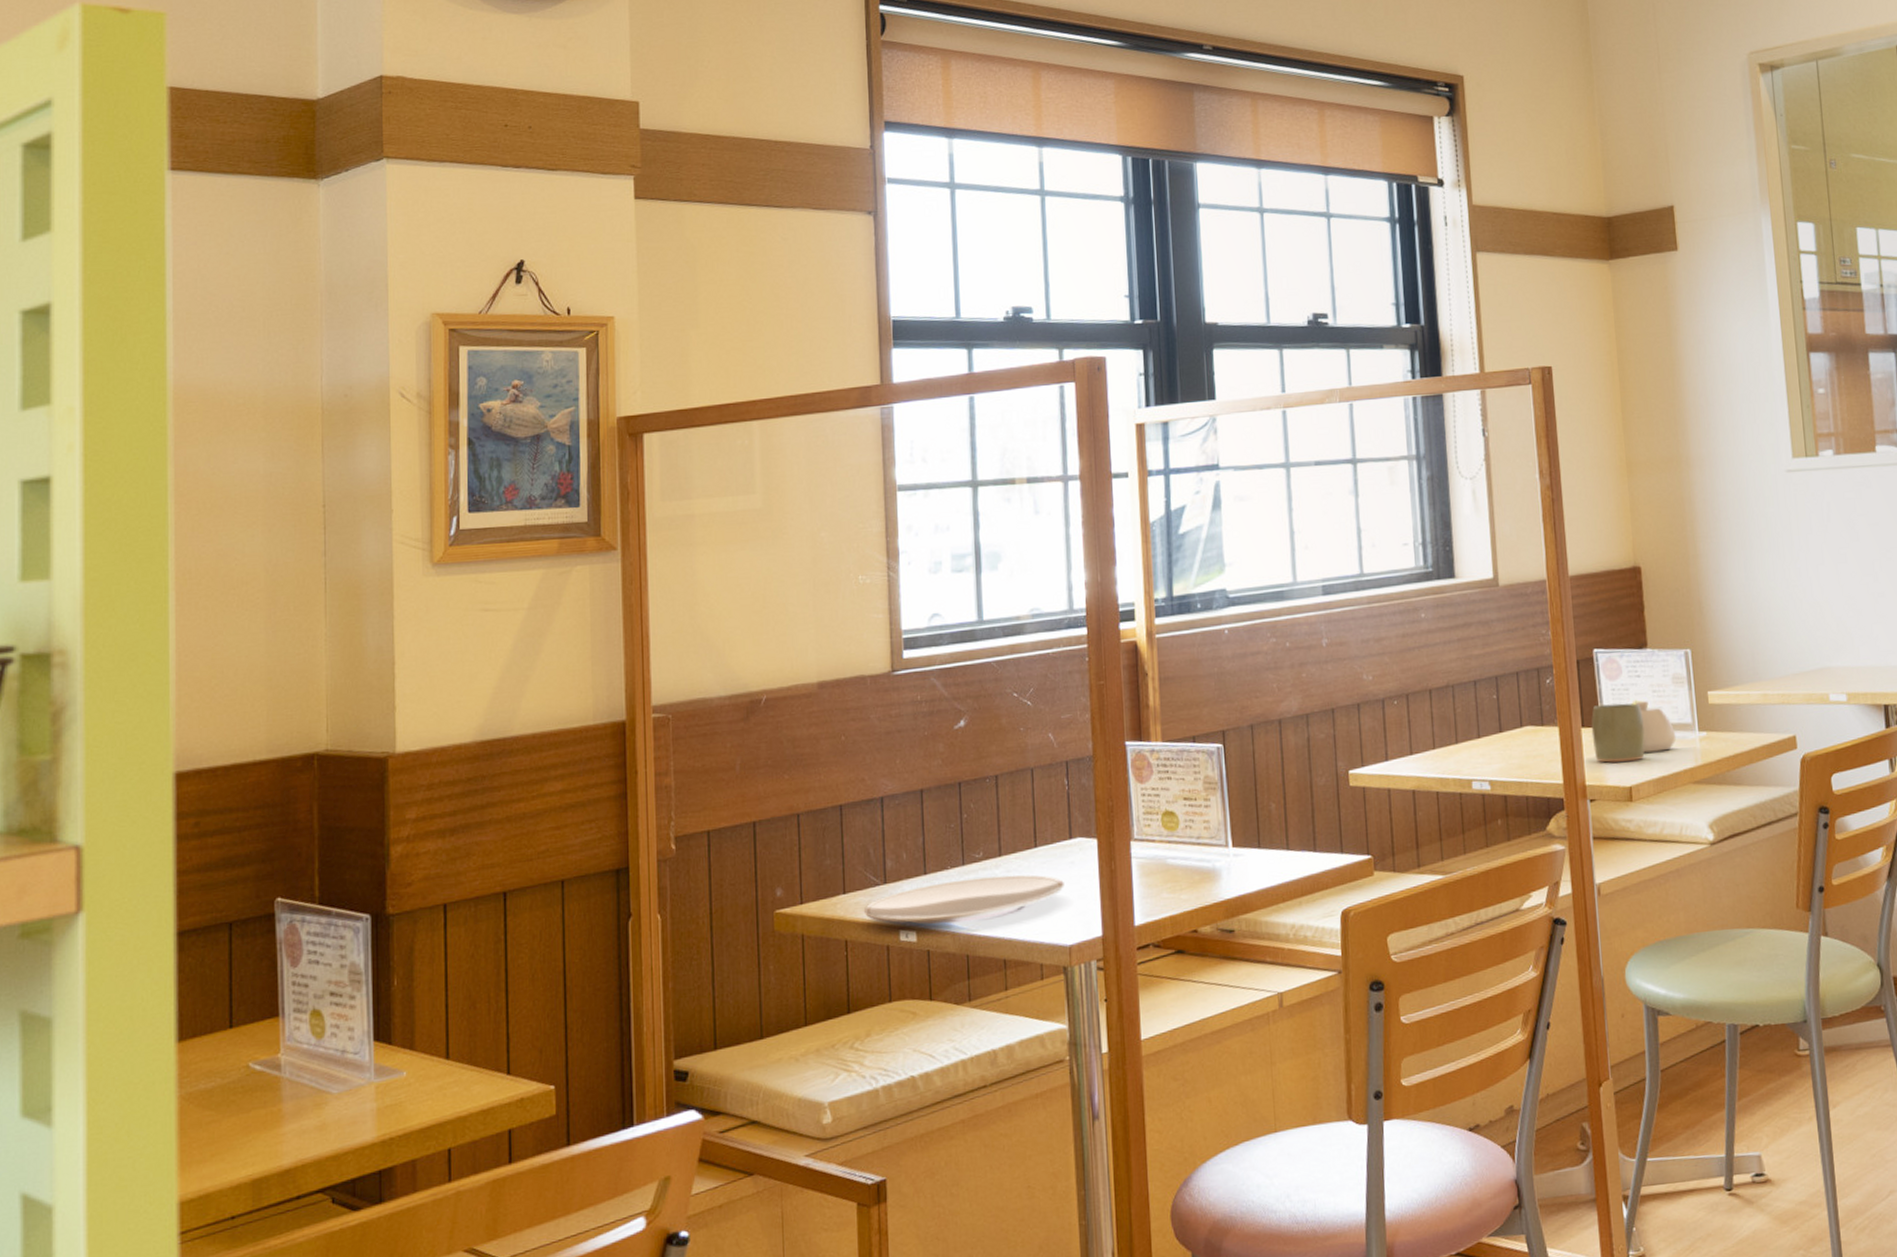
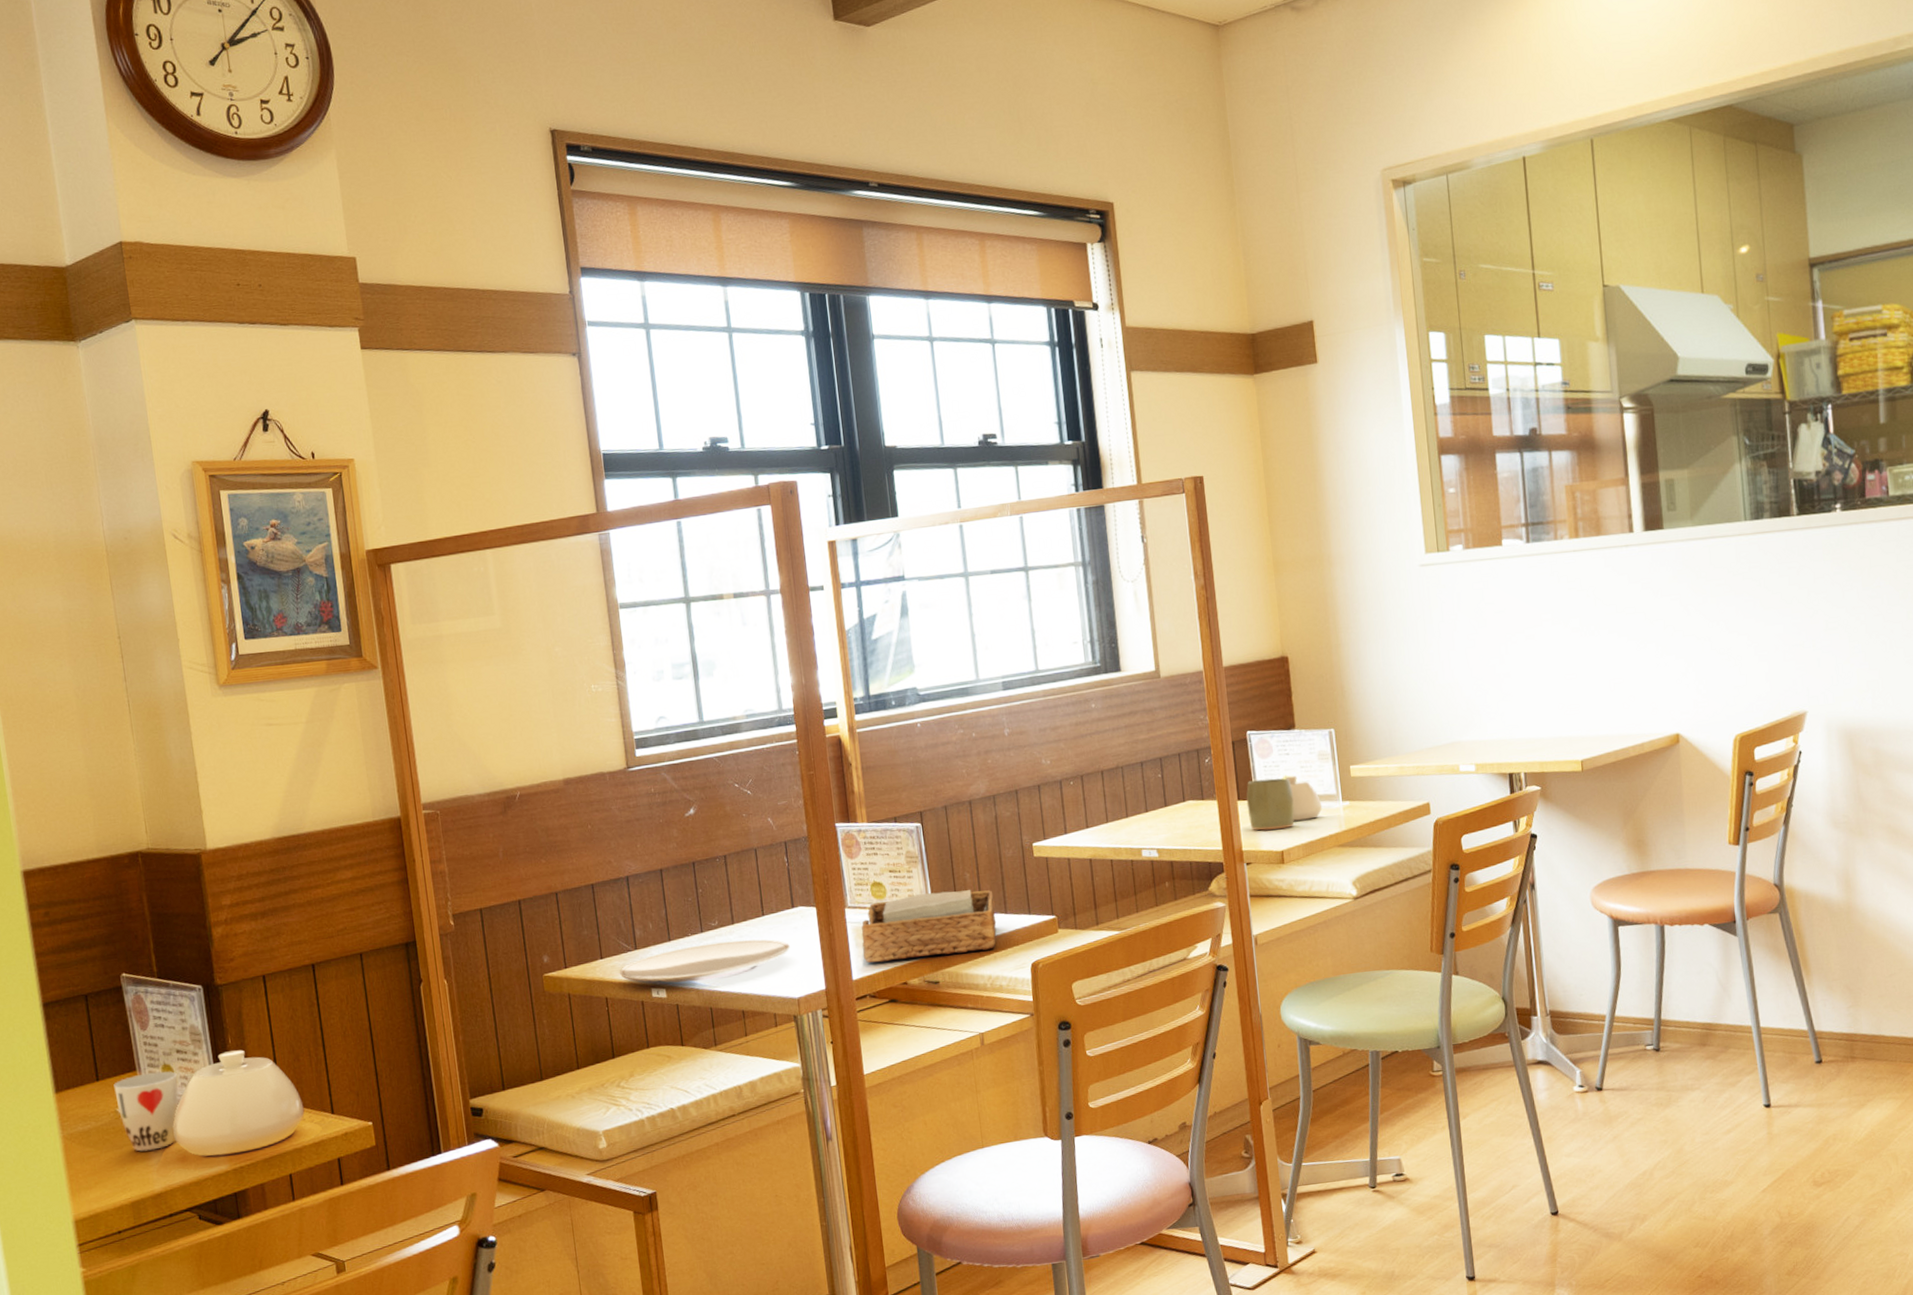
cup: none [249,1017,328,1117] -> present [113,1071,179,1152]
sugar bowl: none [313,993,475,1125] -> present [172,1049,305,1157]
napkin holder: none [1147,821,1304,907] -> present [861,889,997,963]

